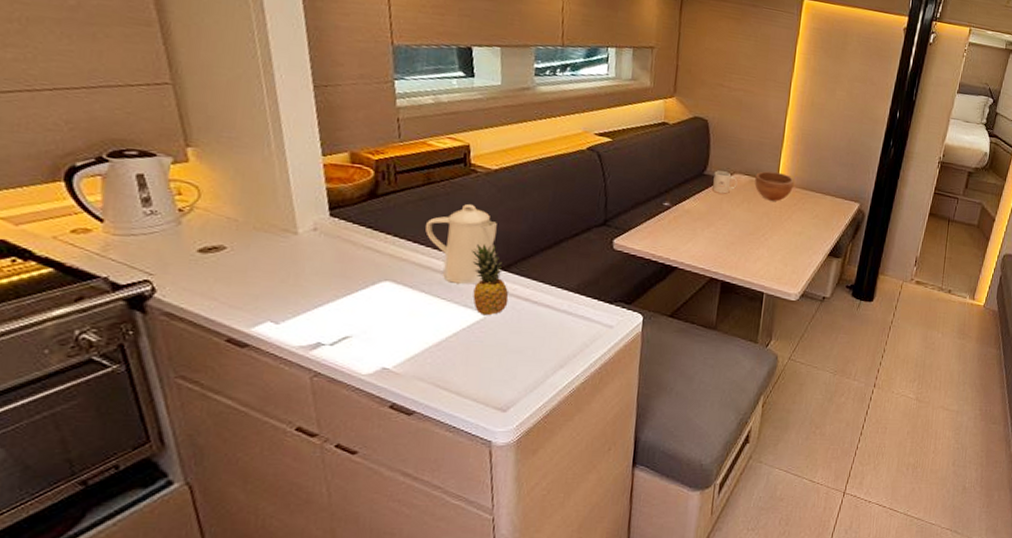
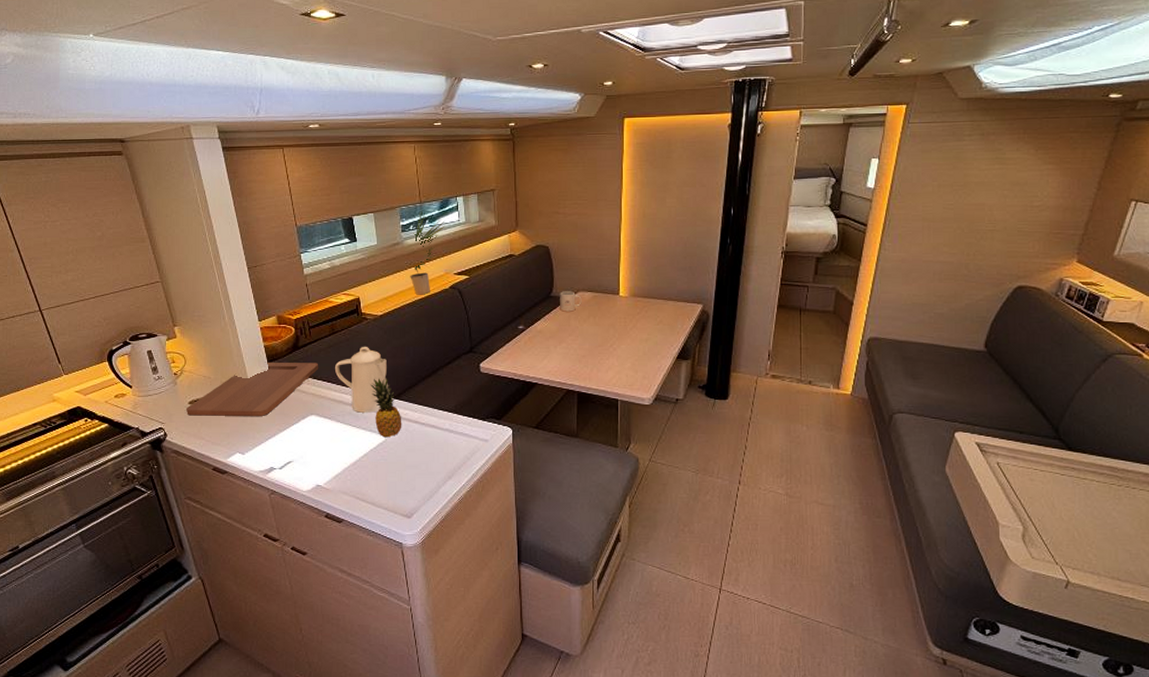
cutting board: none [191,208,404,277] -> present [185,362,319,416]
plant: none [539,49,591,153] -> present [410,205,445,295]
bowl: present [754,171,794,201] -> none [598,284,635,313]

